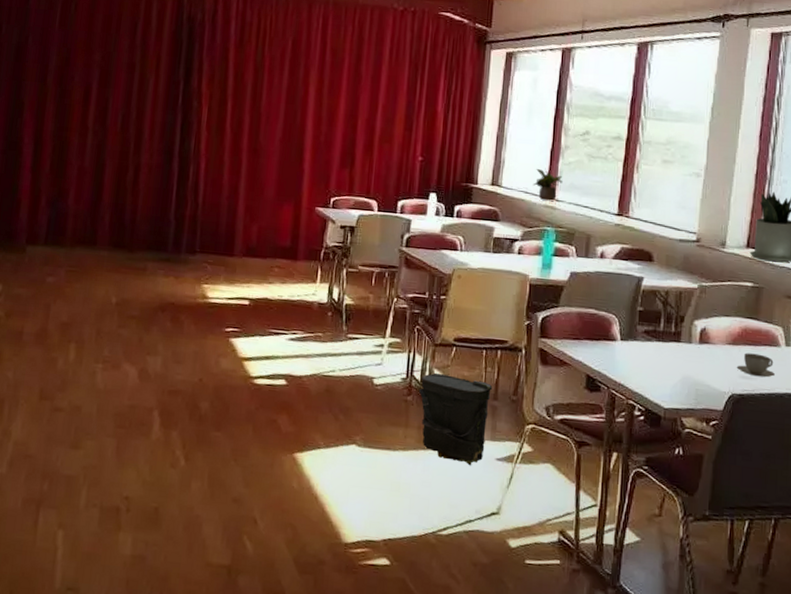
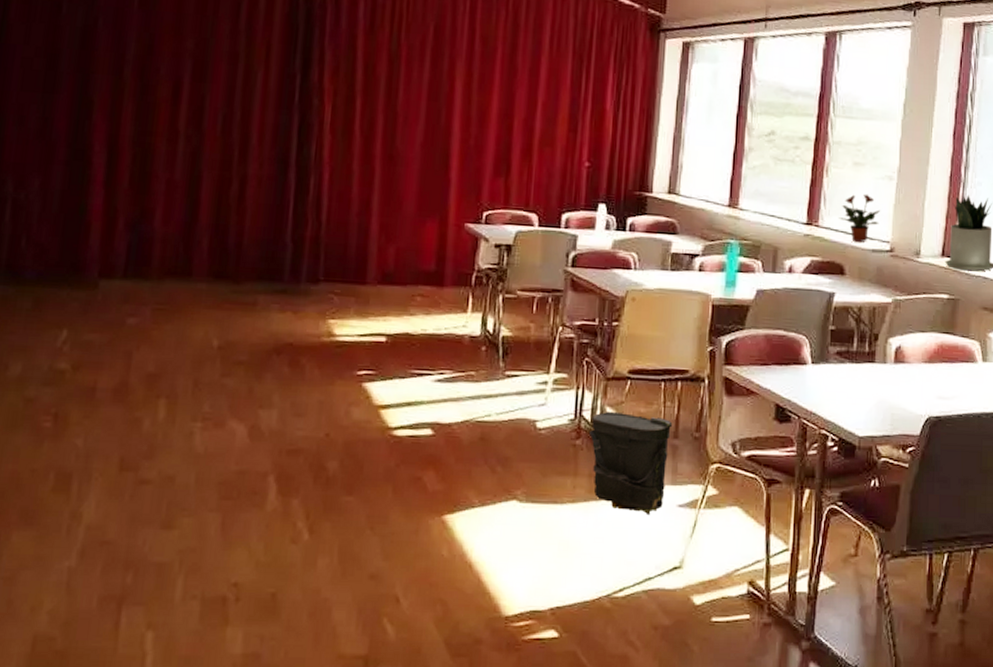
potted plant: present [533,169,563,201] -> none [714,174,747,211]
potted plant: none [648,188,687,234] -> present [839,193,880,243]
teacup: present [736,353,776,378] -> none [933,371,973,397]

